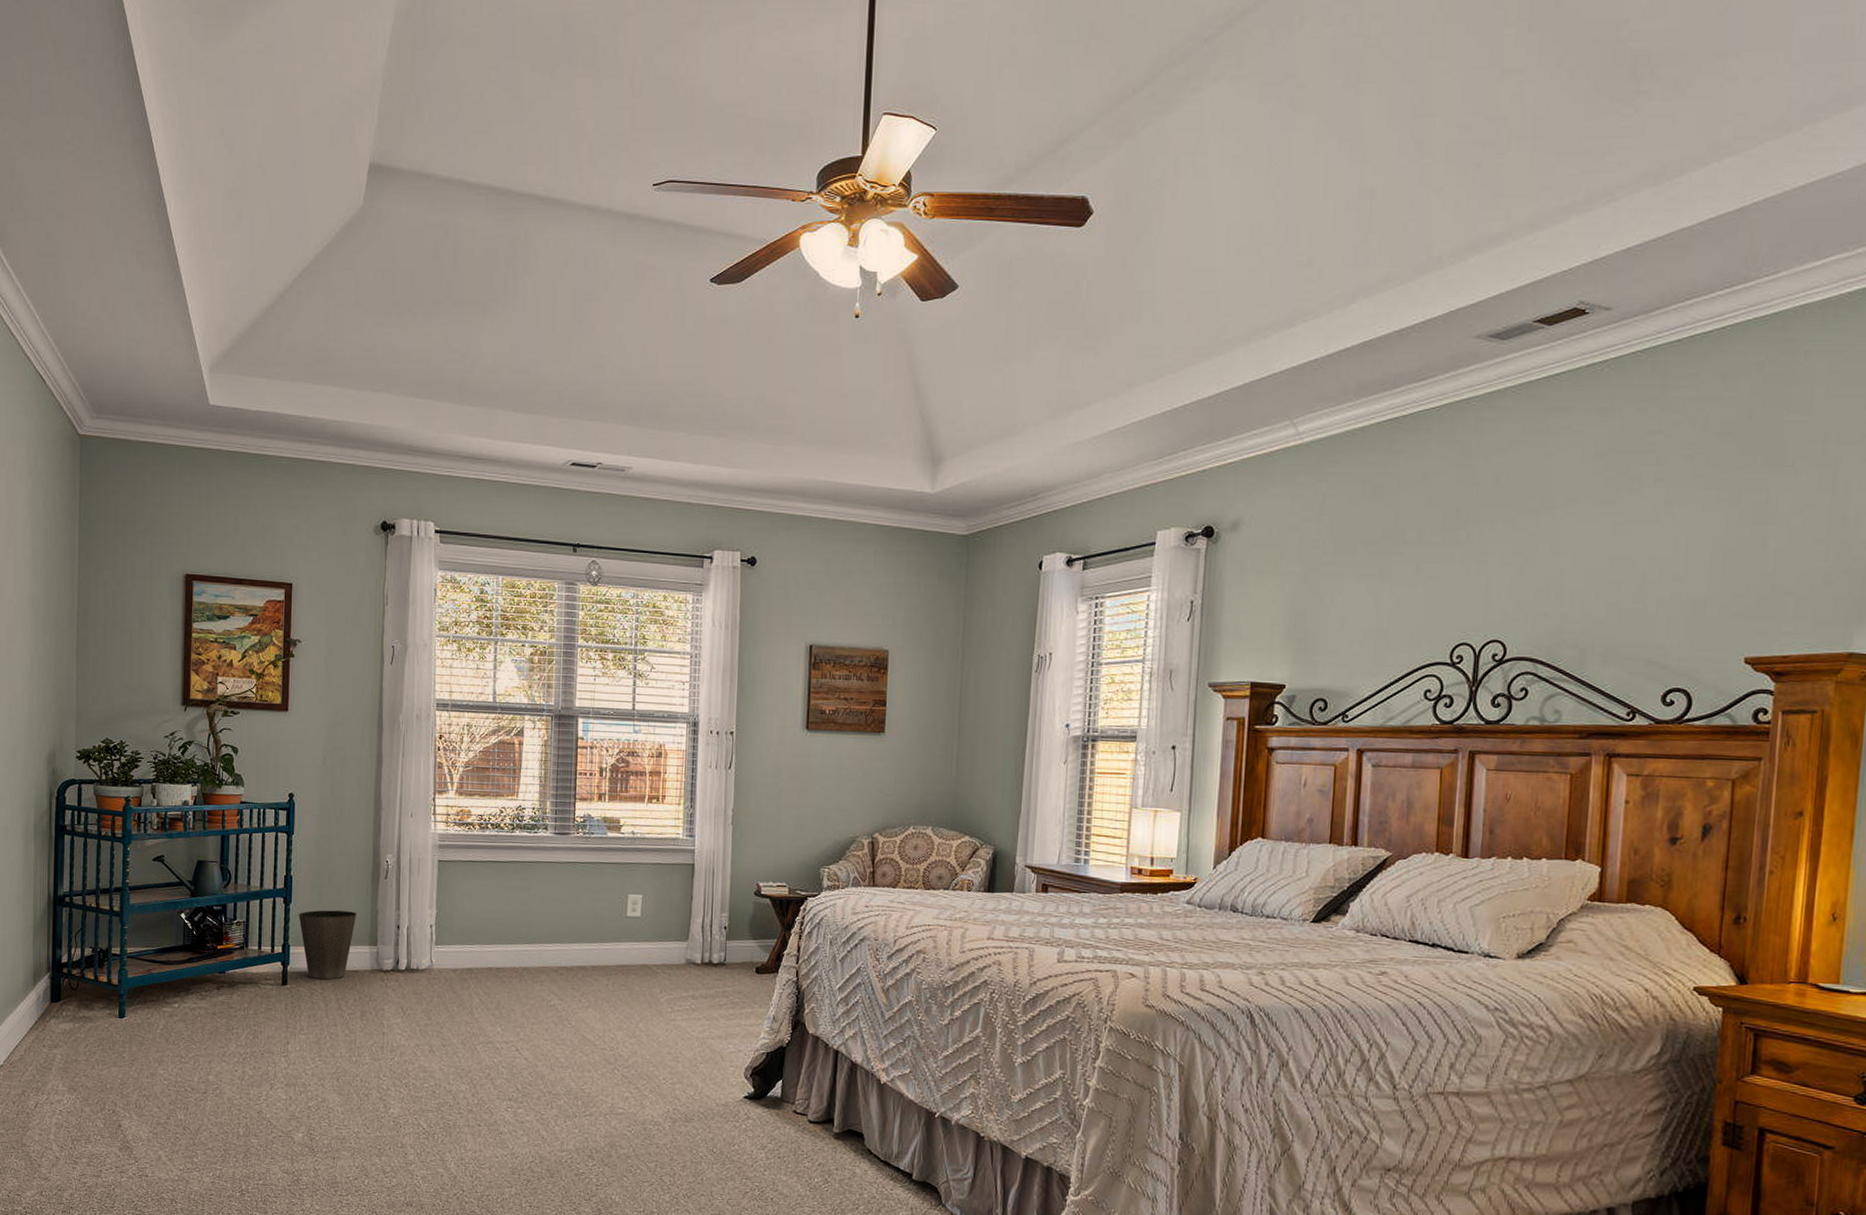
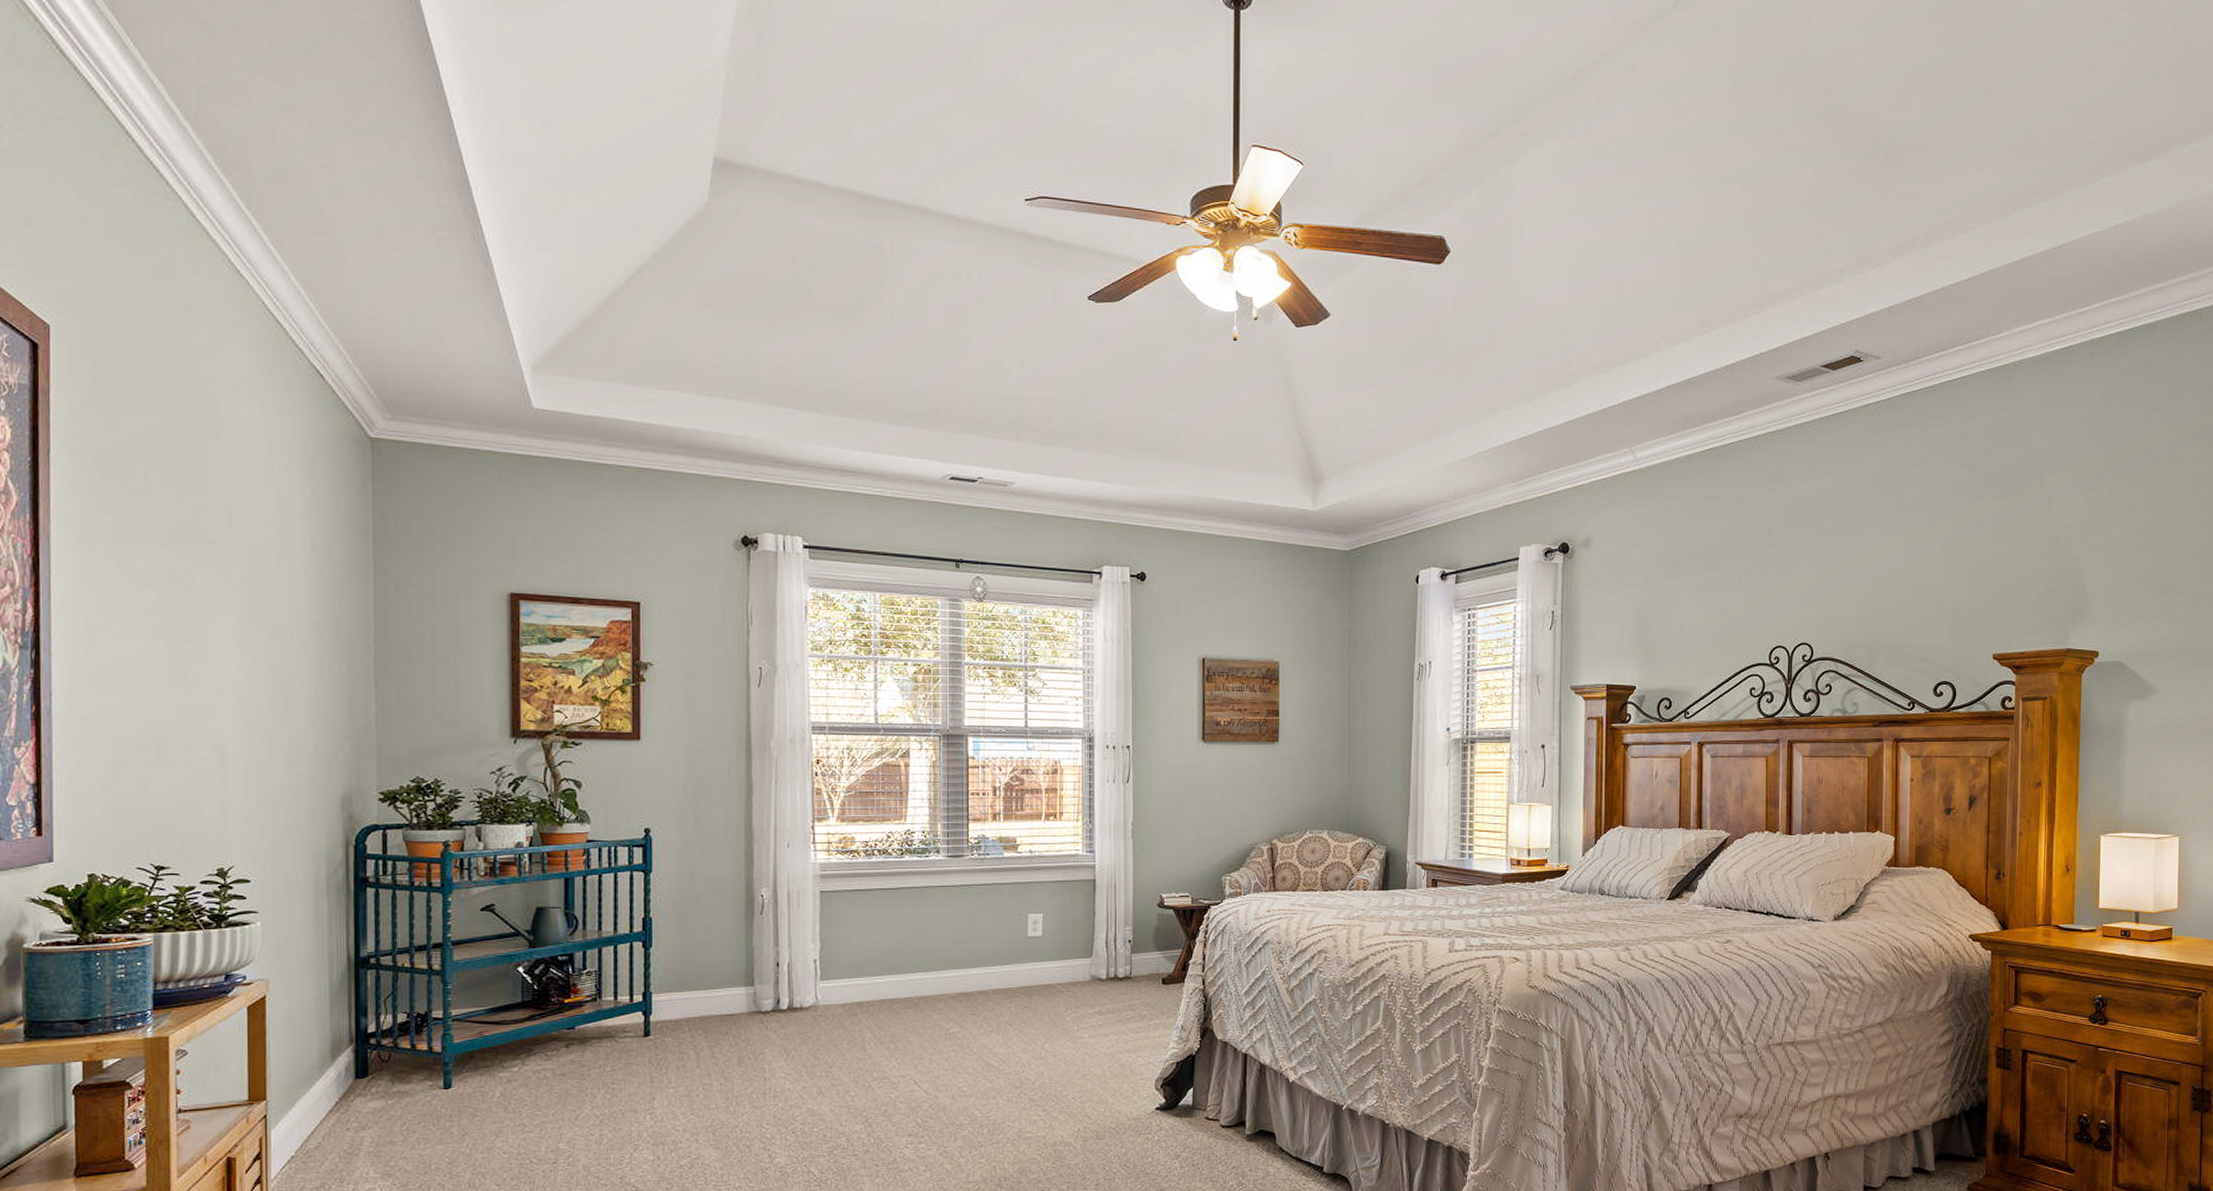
waste basket: present [298,910,358,980] -> none [661,951,730,1027]

